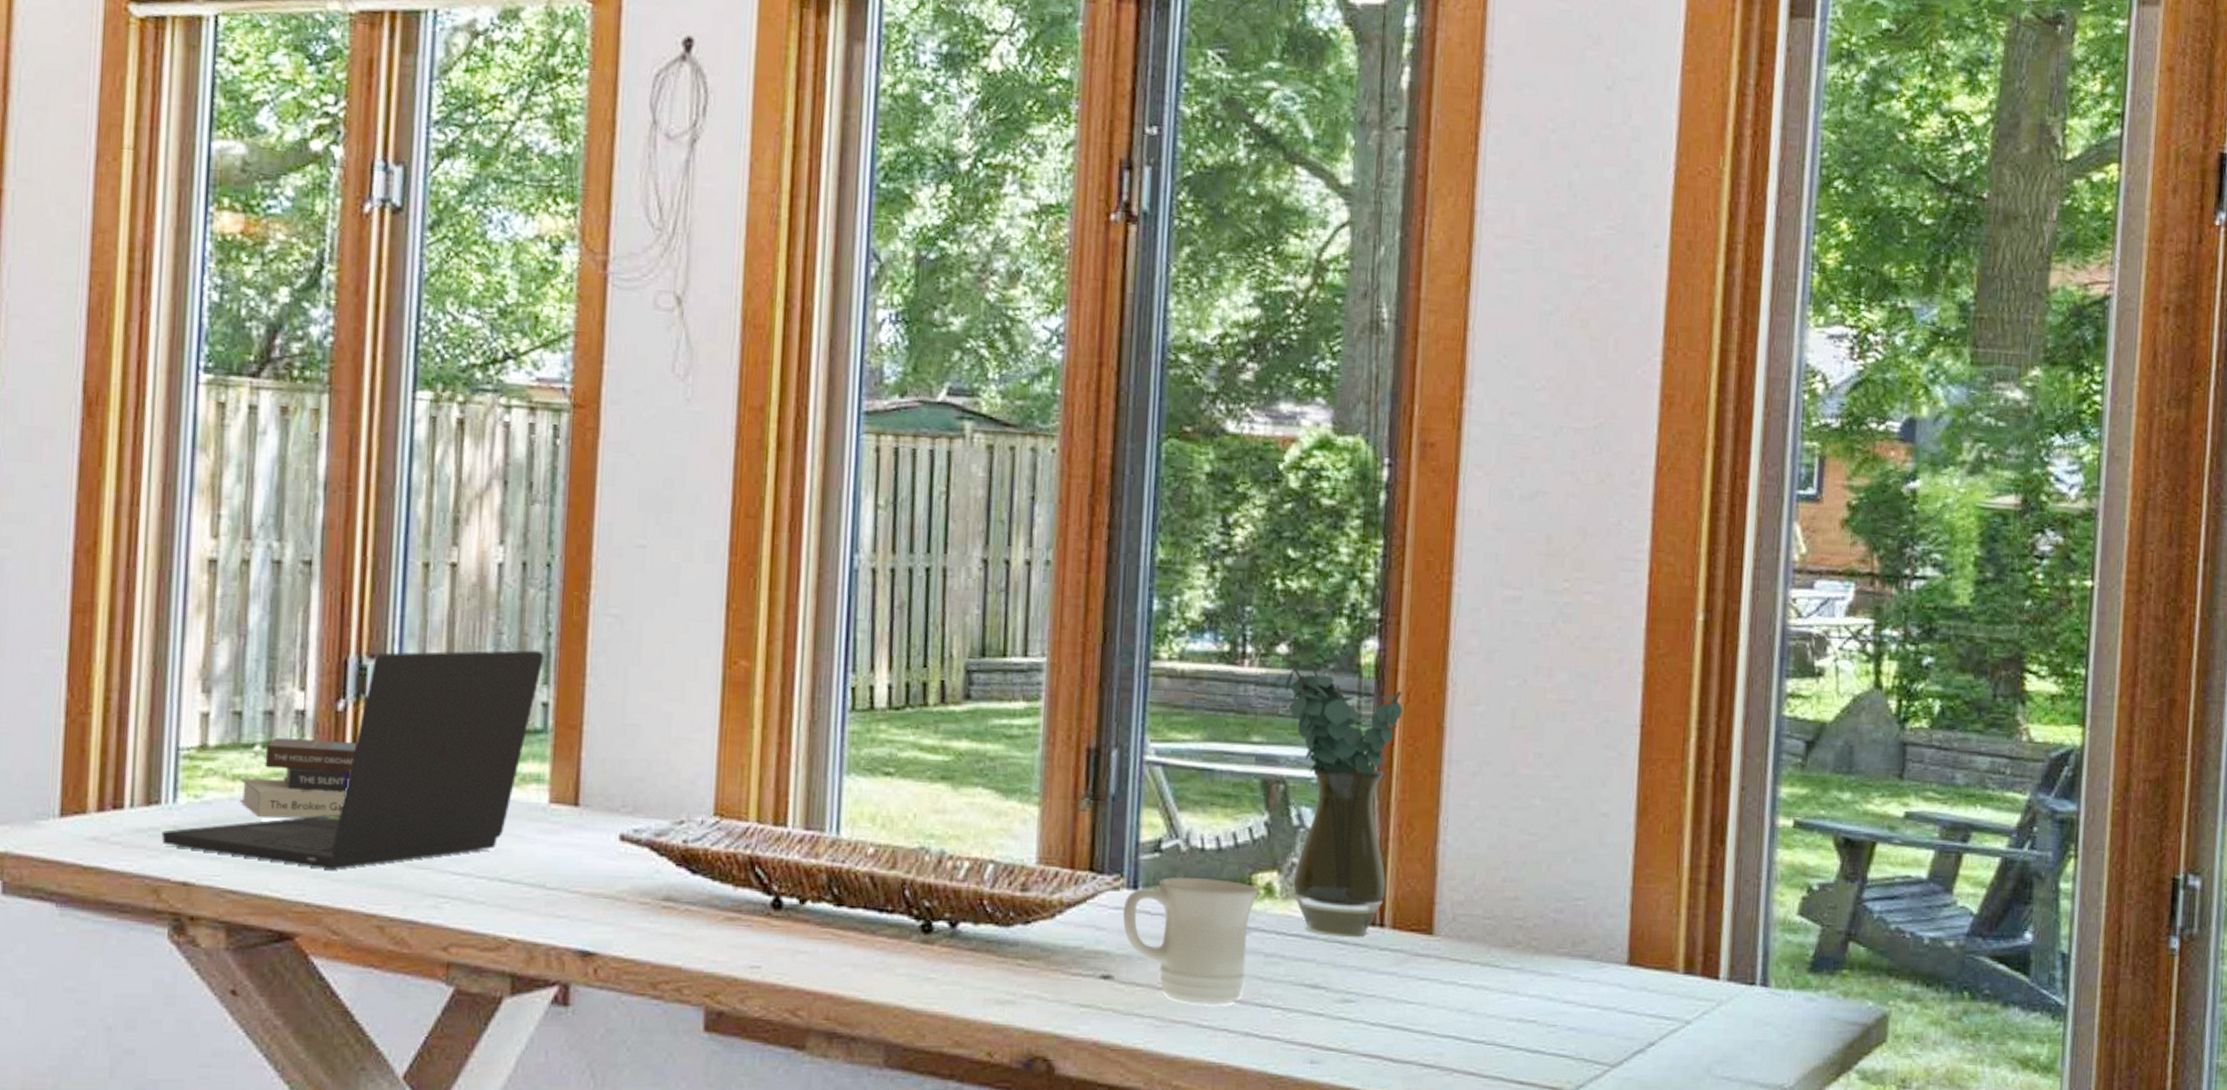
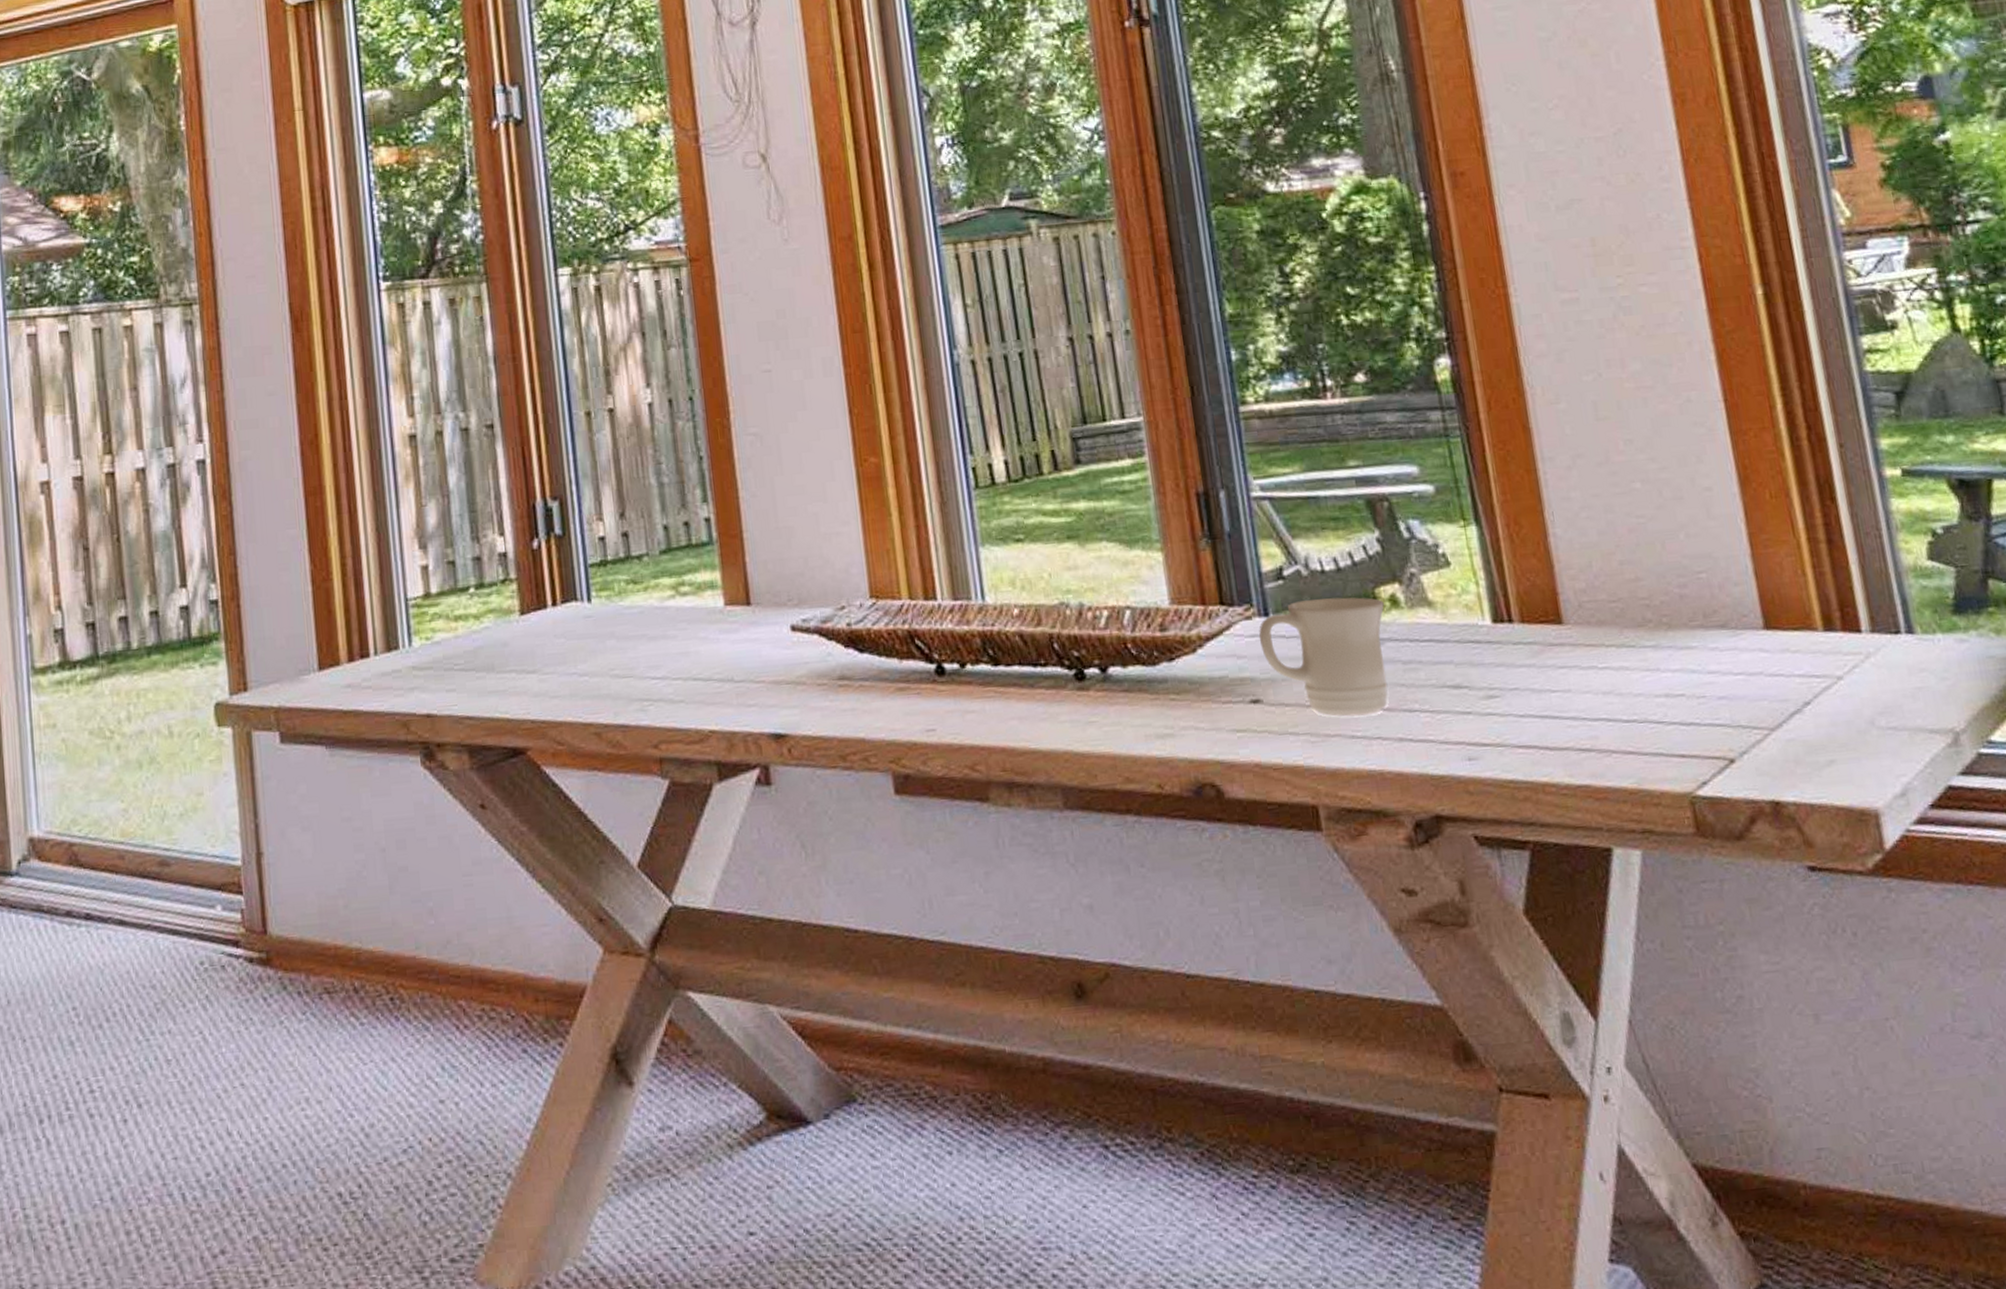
laptop: present [161,650,544,870] -> none [403,473,700,688]
books: present [239,738,357,819] -> none [461,575,554,650]
vase: present [1285,656,1403,938] -> none [1364,383,1507,638]

